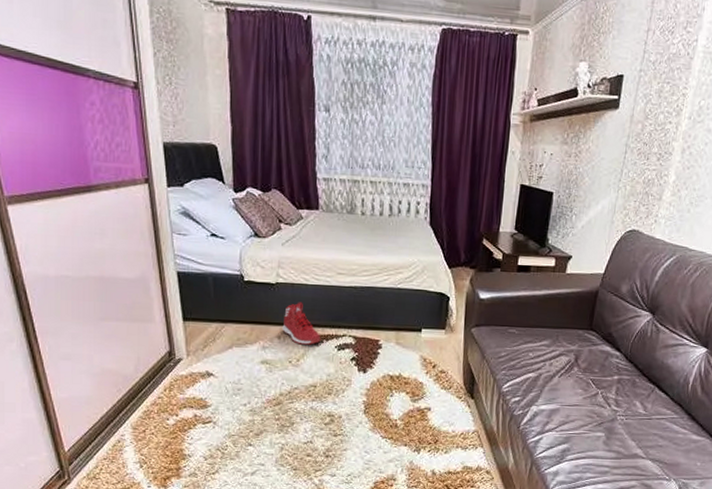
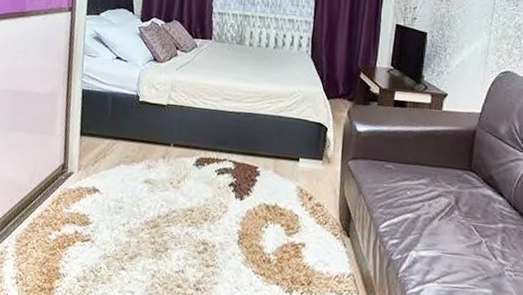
sneaker: present [282,302,321,345] -> none [167,124,203,168]

